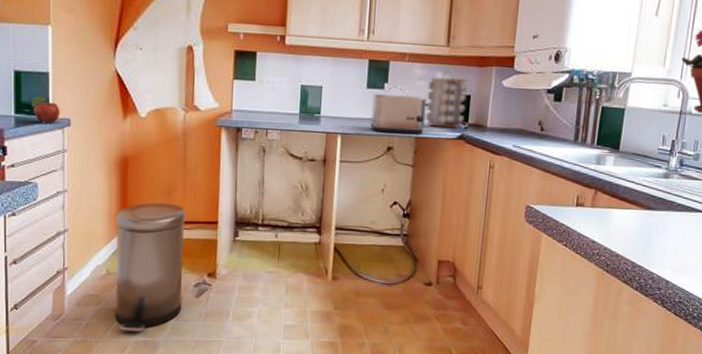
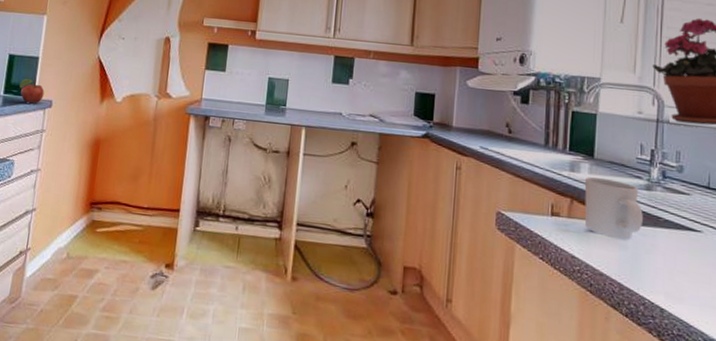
pedal bin: present [115,202,186,332] -> none [69,186,149,323]
toaster: present [370,94,429,135] -> none [335,89,393,132]
spice rack: present [425,70,468,128] -> none [389,68,432,127]
mug: none [606,168,659,224] -> present [584,176,643,241]

